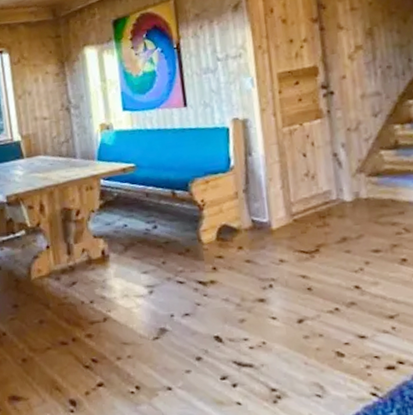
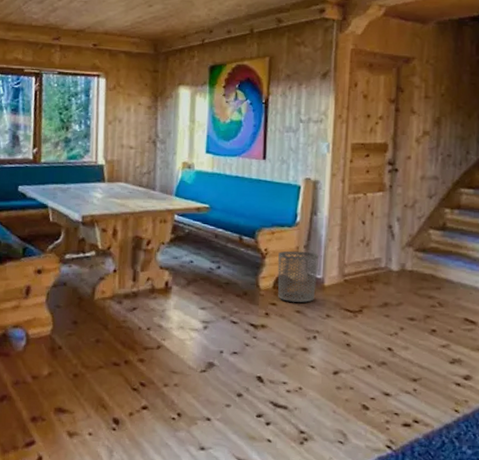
waste bin: none [217,196,264,252] -> present [277,250,319,303]

